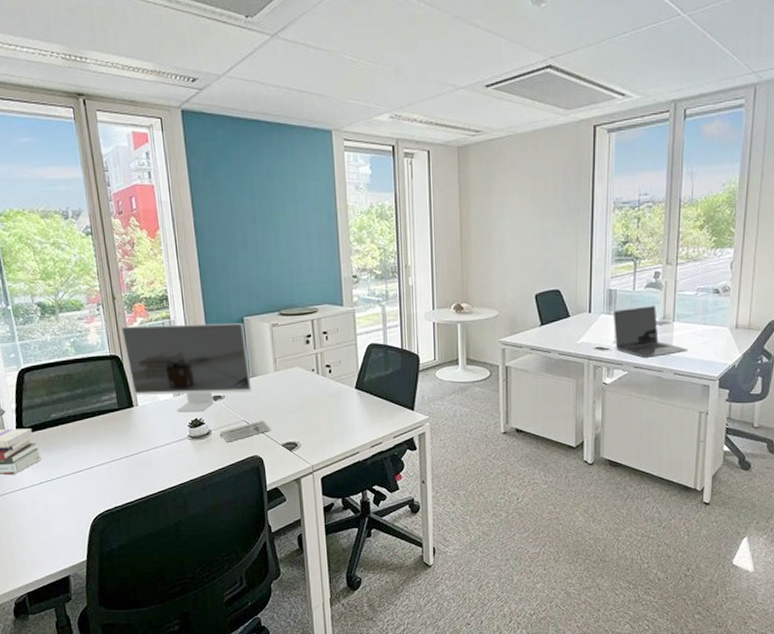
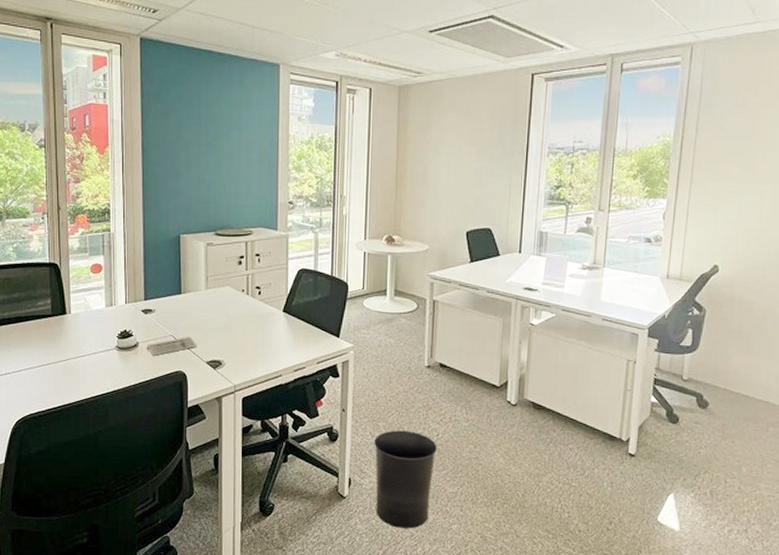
monitor: present [122,323,252,413] -> none [63,236,182,324]
waste bin: none [456,497,518,591] -> present [374,430,437,529]
laptop: present [613,305,687,358] -> none [542,250,617,301]

